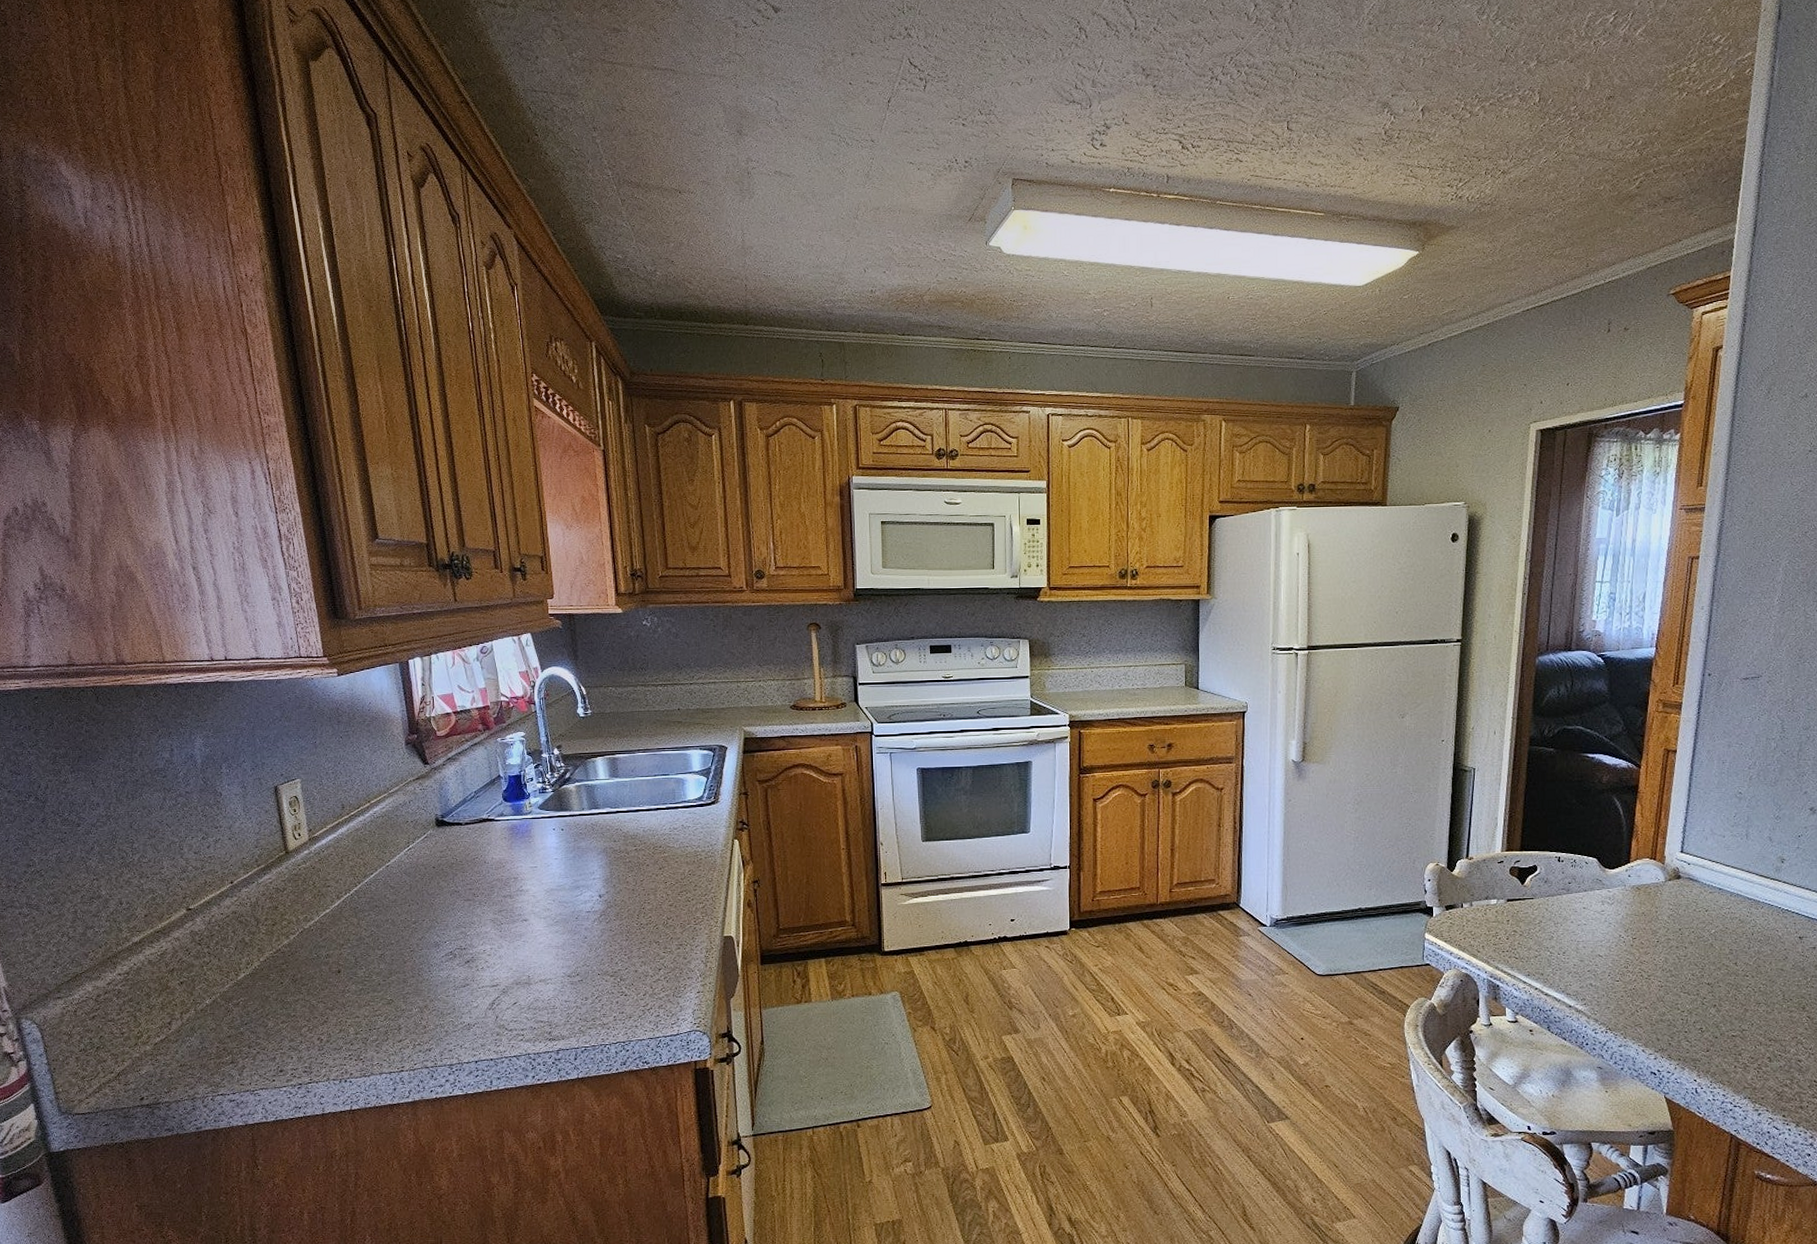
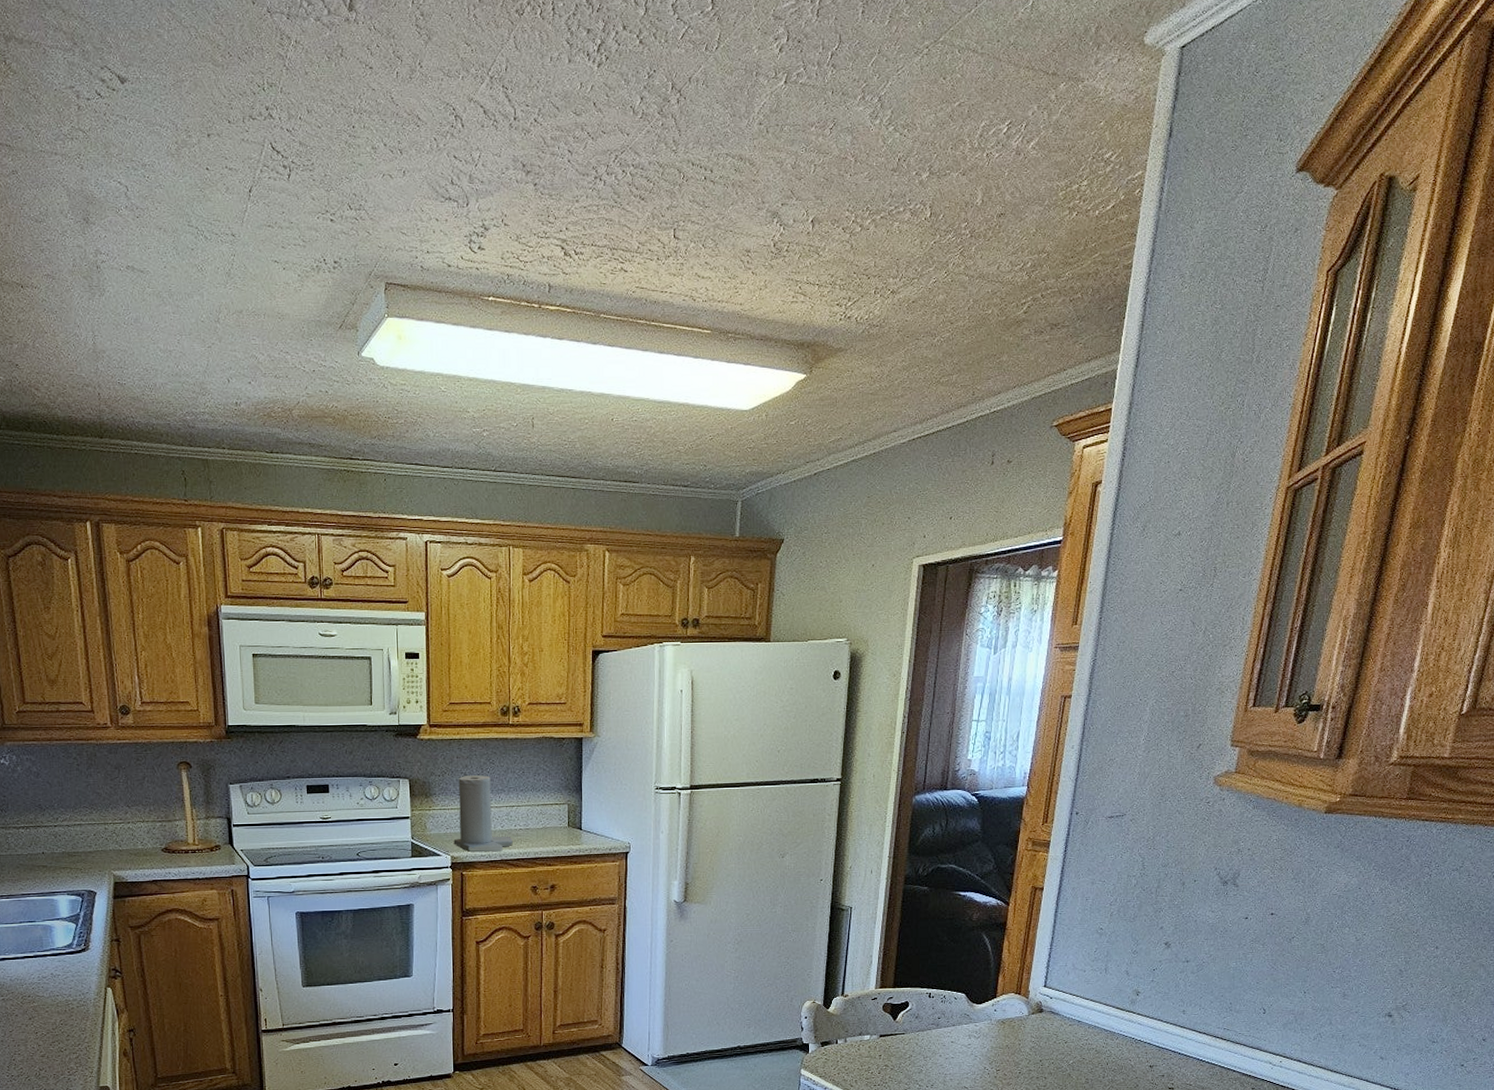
paper towel: none [1072,636,1130,710] -> present [453,775,513,852]

